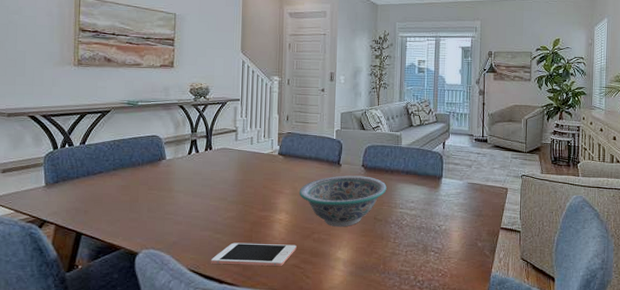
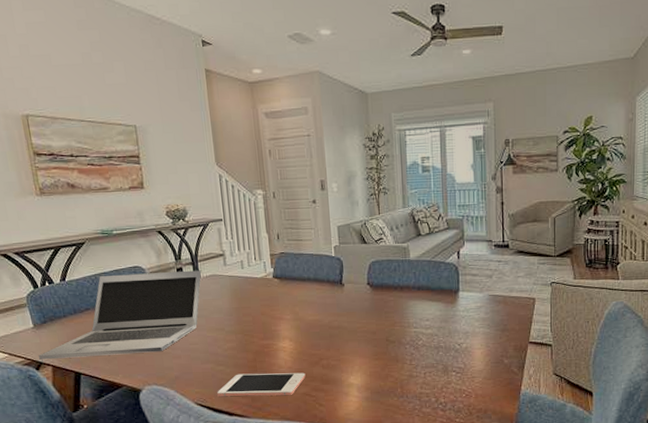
laptop: none [44,142,214,218] -> present [38,270,202,360]
decorative bowl: present [299,175,387,227] -> none [300,295,397,352]

